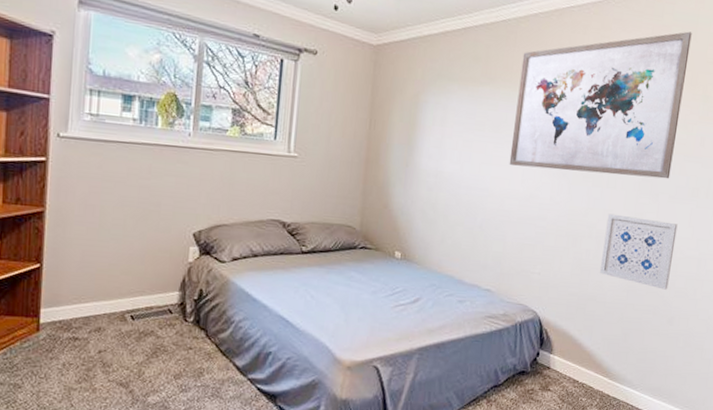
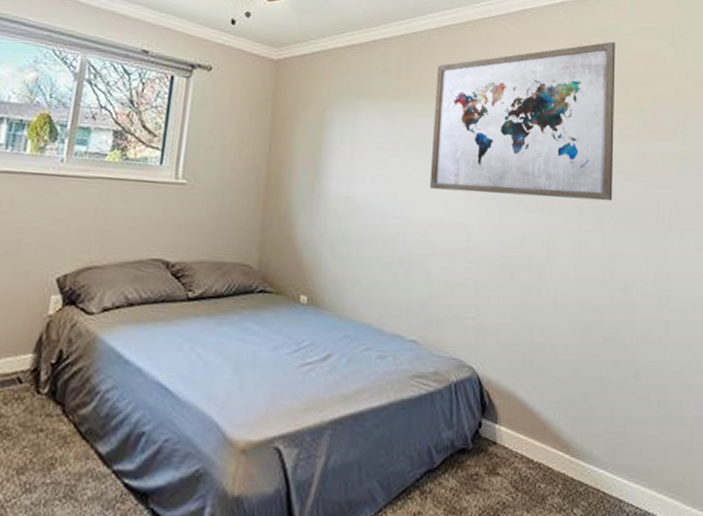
wall art: present [599,213,678,290] -> none [544,243,629,335]

